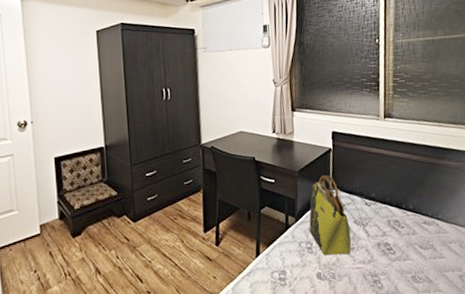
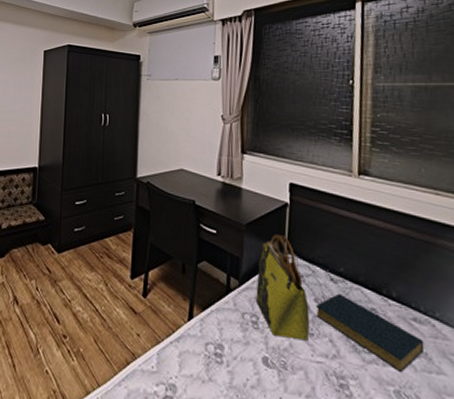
hardback book: none [354,213,431,263] -> present [315,293,425,373]

